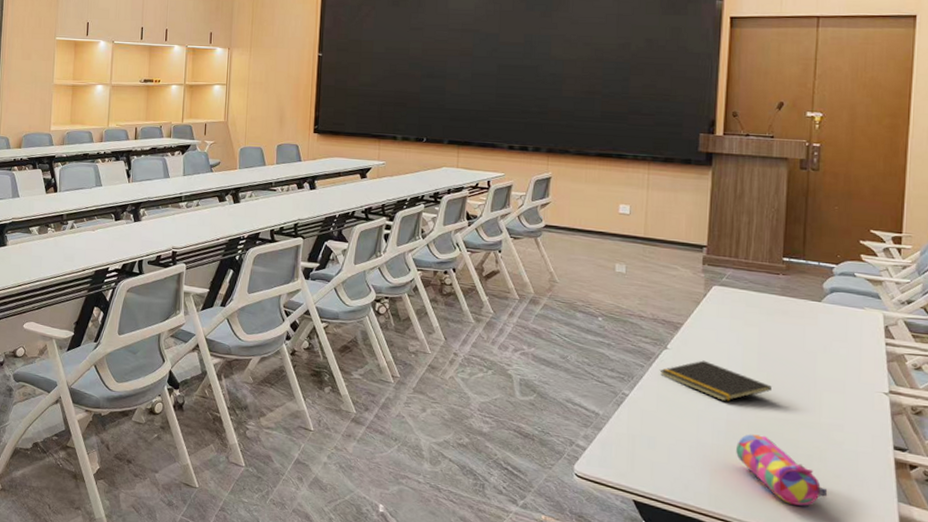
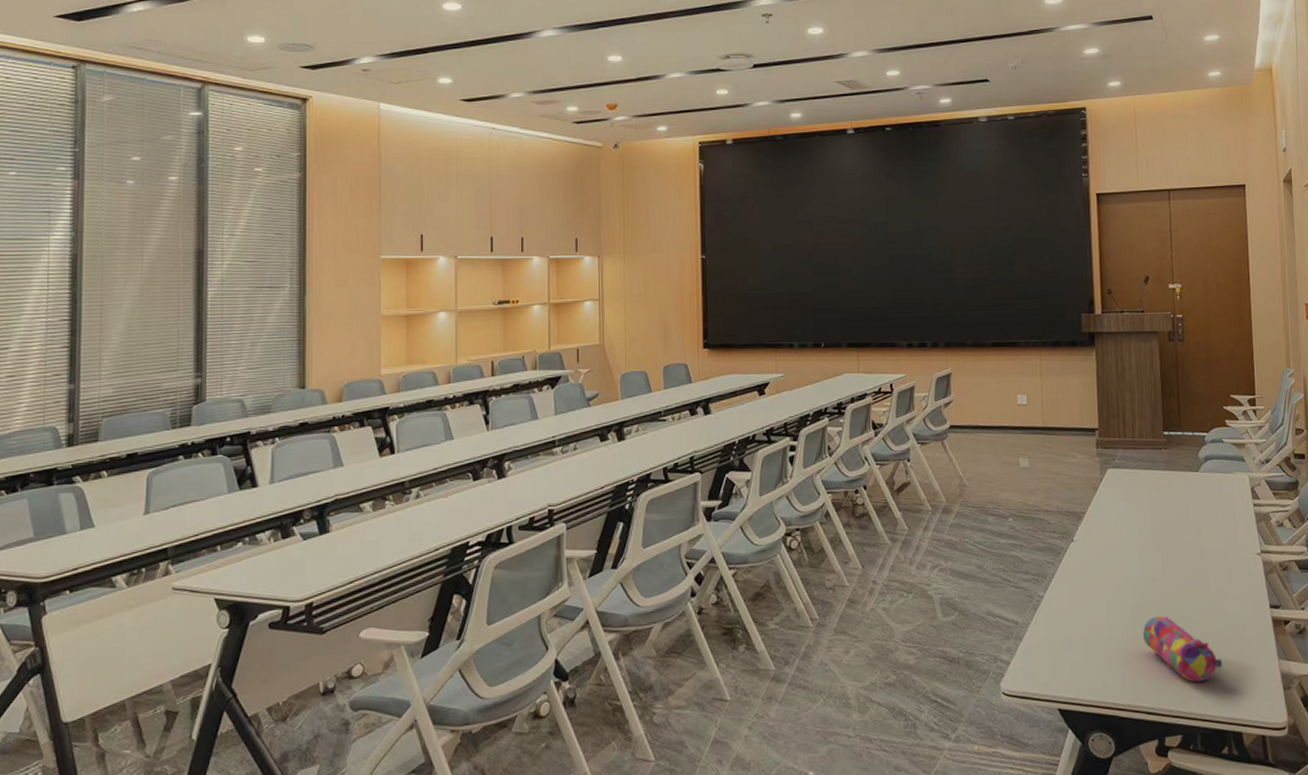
notepad: present [659,360,772,401] -> none [1069,548,1167,587]

